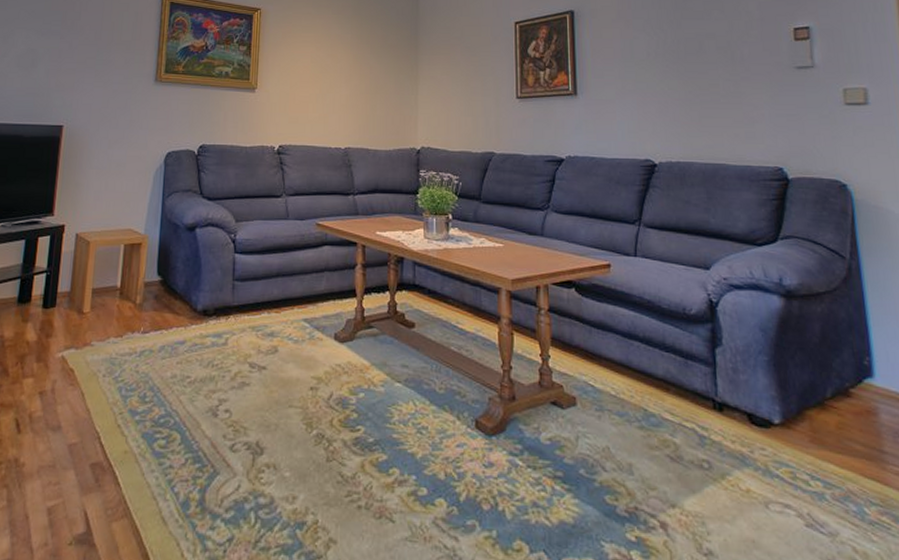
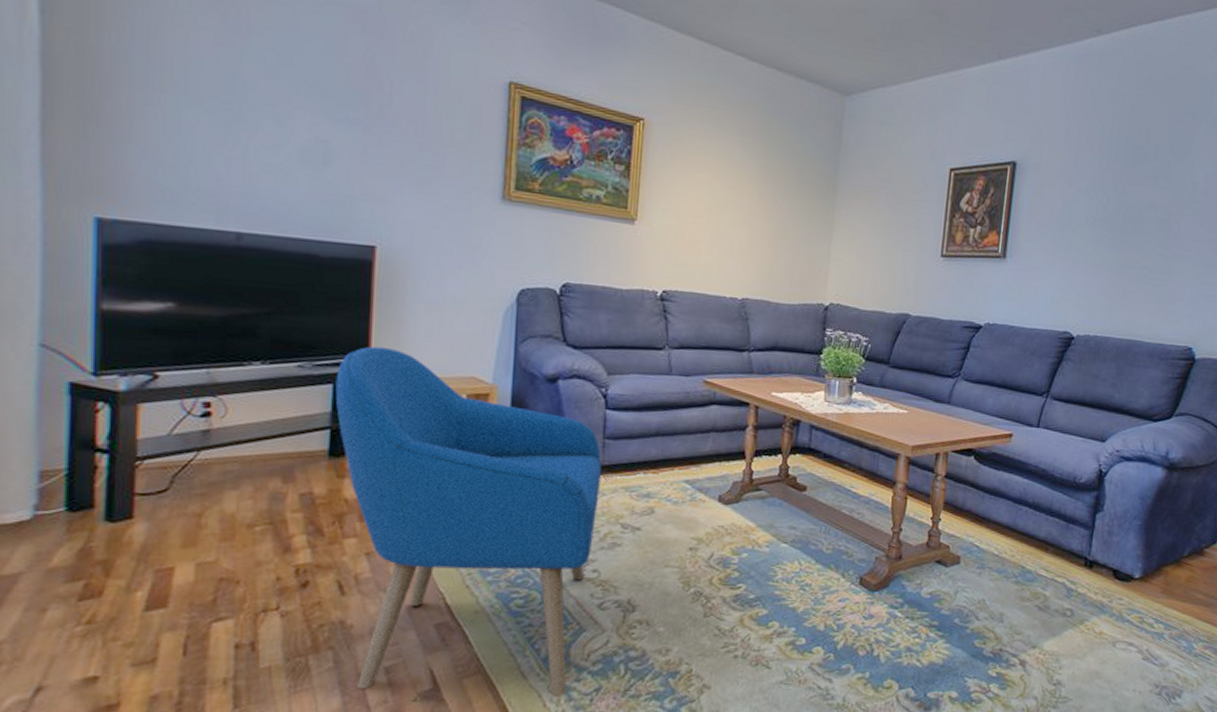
armchair: none [24,206,232,546] -> present [335,346,601,697]

